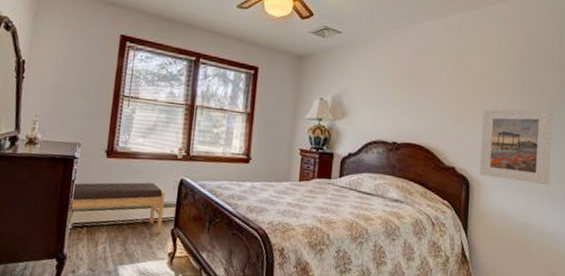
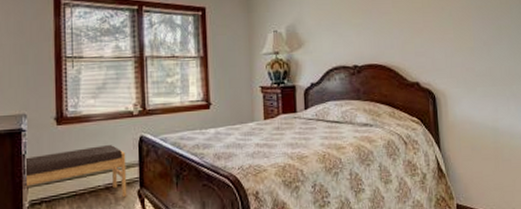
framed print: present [479,108,553,186] -> none [439,10,513,87]

